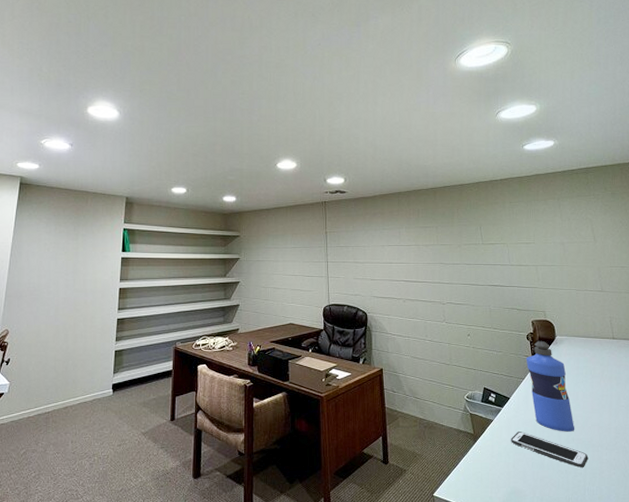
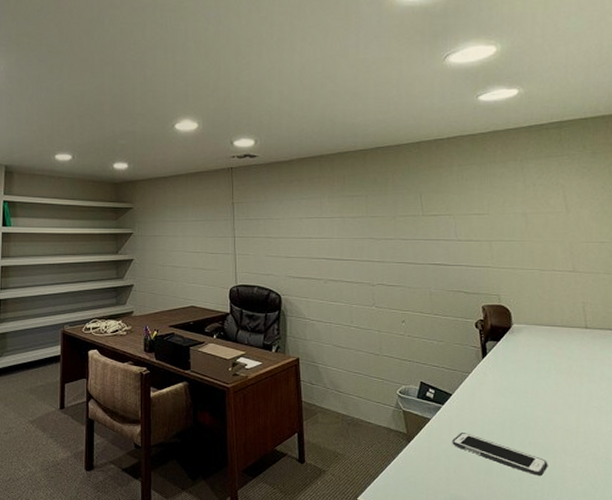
water bottle: present [526,340,574,432] -> none [473,329,532,435]

